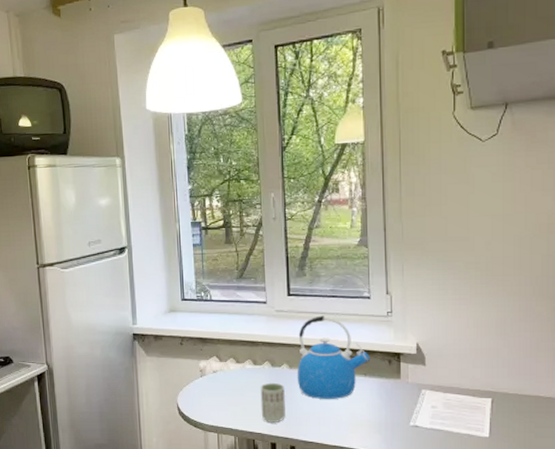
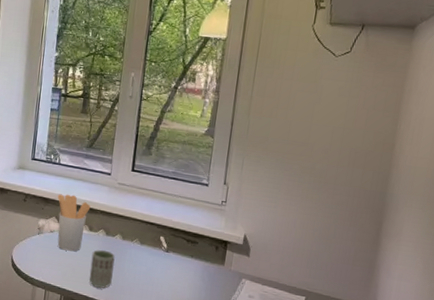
utensil holder: none [214,330,251,389] -> present [57,194,91,252]
kettle: present [297,315,370,399] -> none [127,194,199,276]

